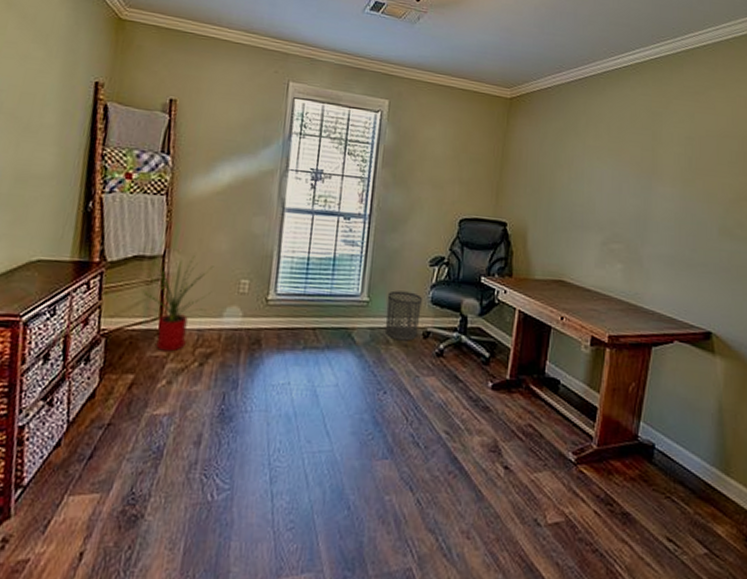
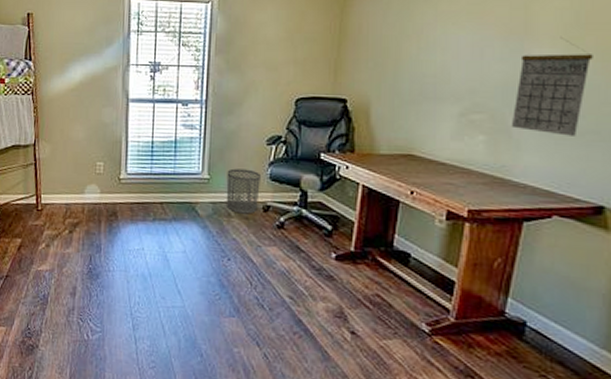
house plant: present [140,256,214,352] -> none [18,143,74,222]
calendar: none [642,179,702,268] -> present [511,37,593,136]

